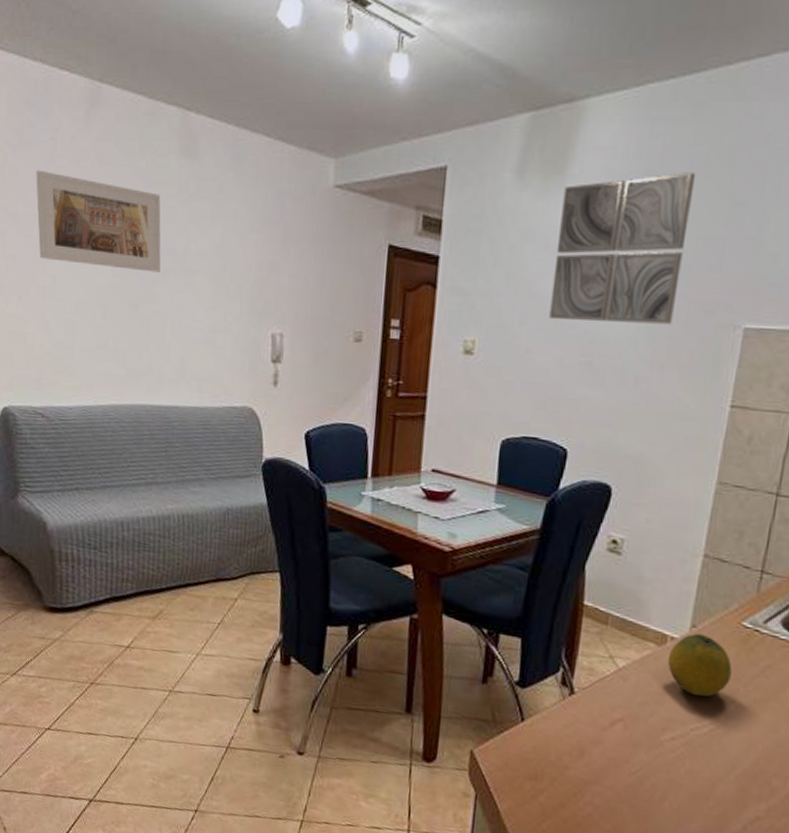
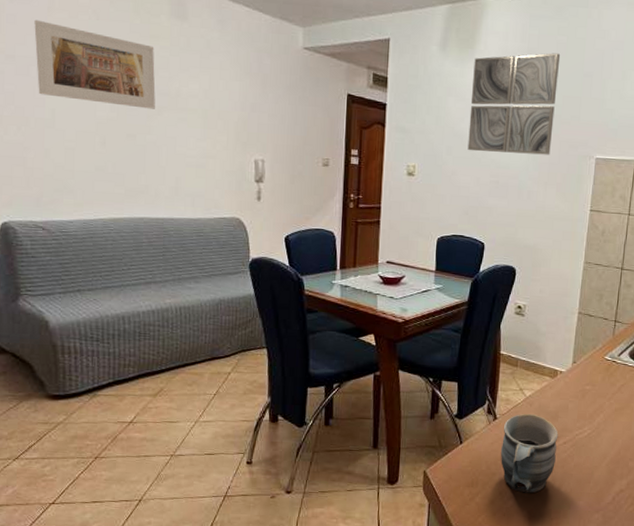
mug: none [577,690,664,802] -> present [500,413,559,494]
fruit: present [667,633,733,697] -> none [558,367,600,411]

